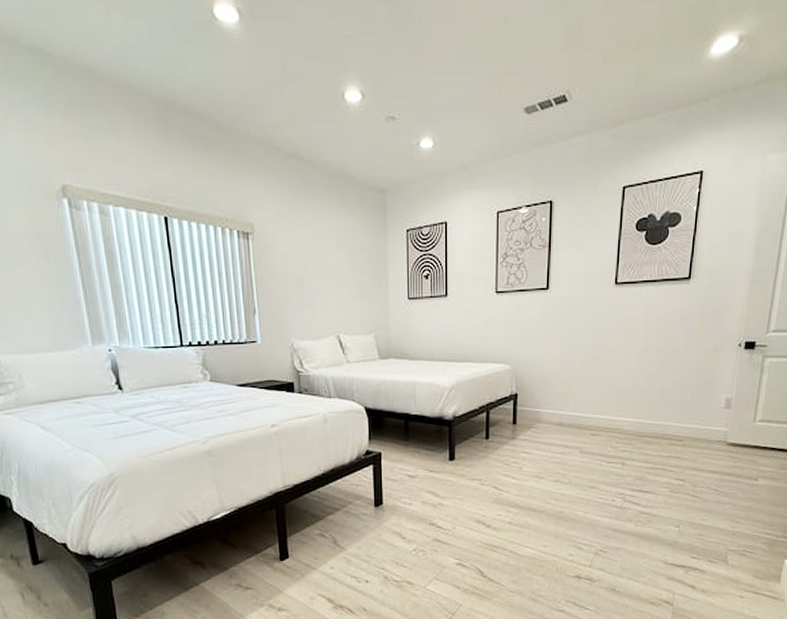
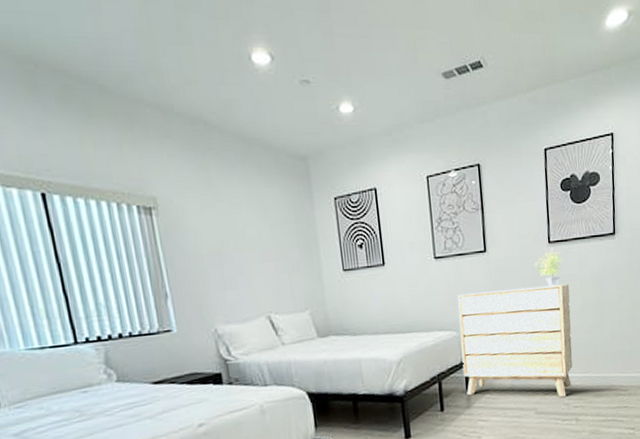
dresser: none [512,327,633,440] -> present [457,283,573,397]
potted plant: none [597,289,631,328] -> present [534,247,566,287]

